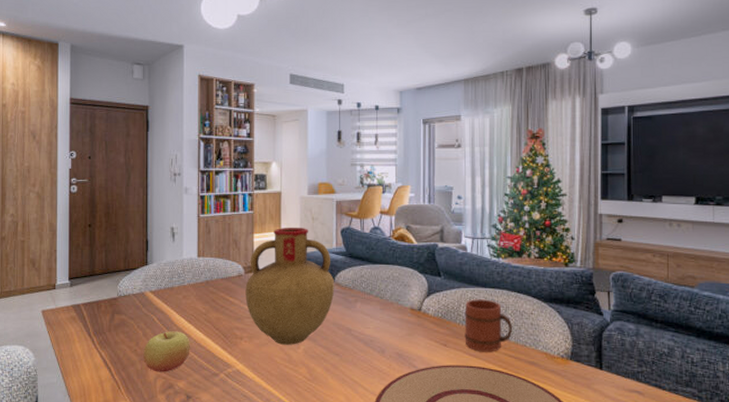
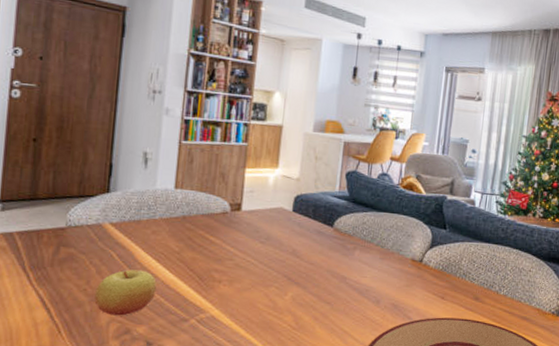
vase: present [245,227,335,345] -> none [229,164,334,291]
mug: present [464,299,513,352] -> none [463,253,511,307]

